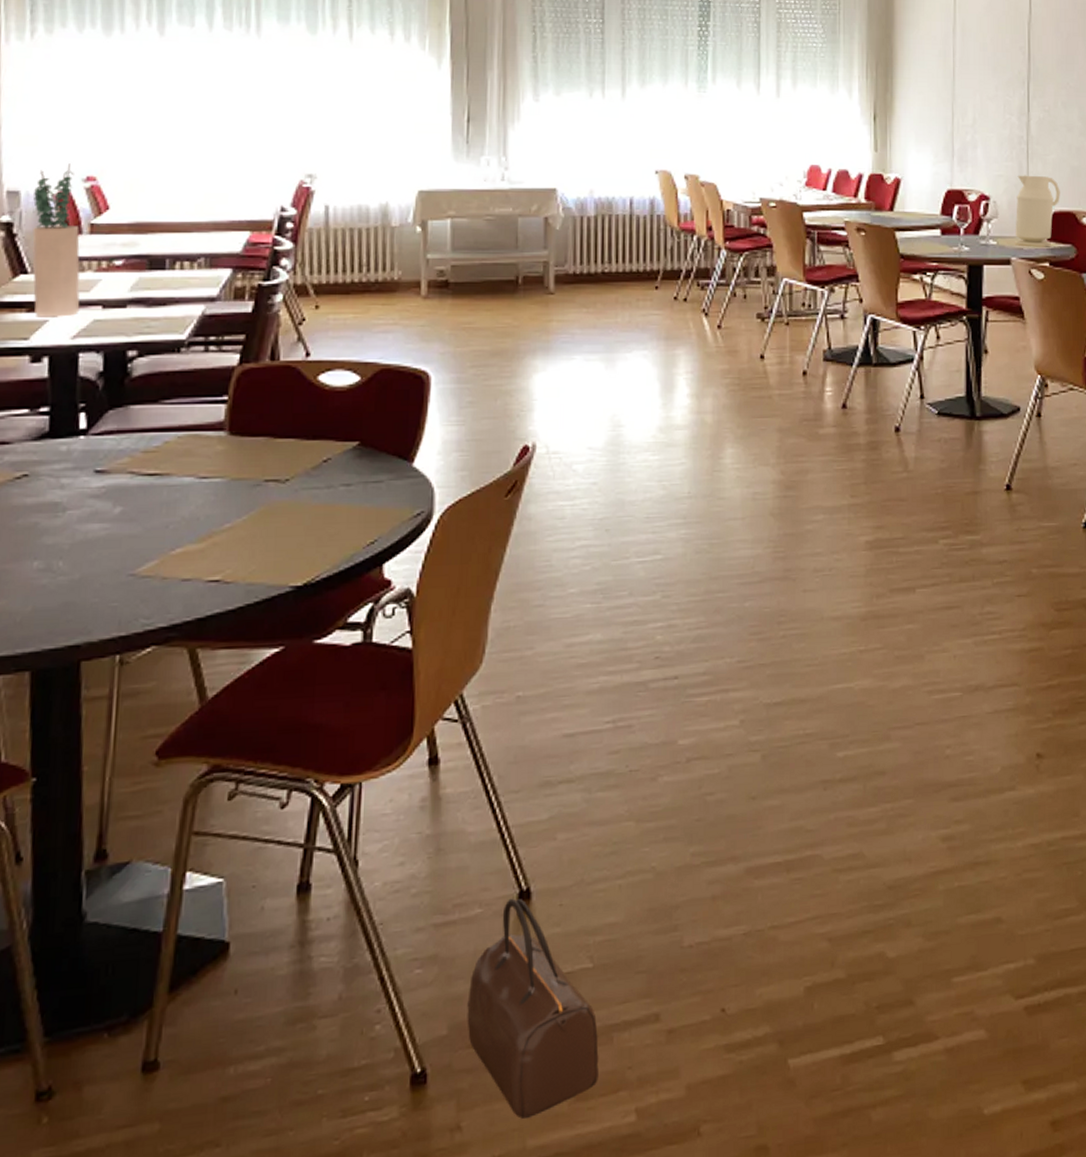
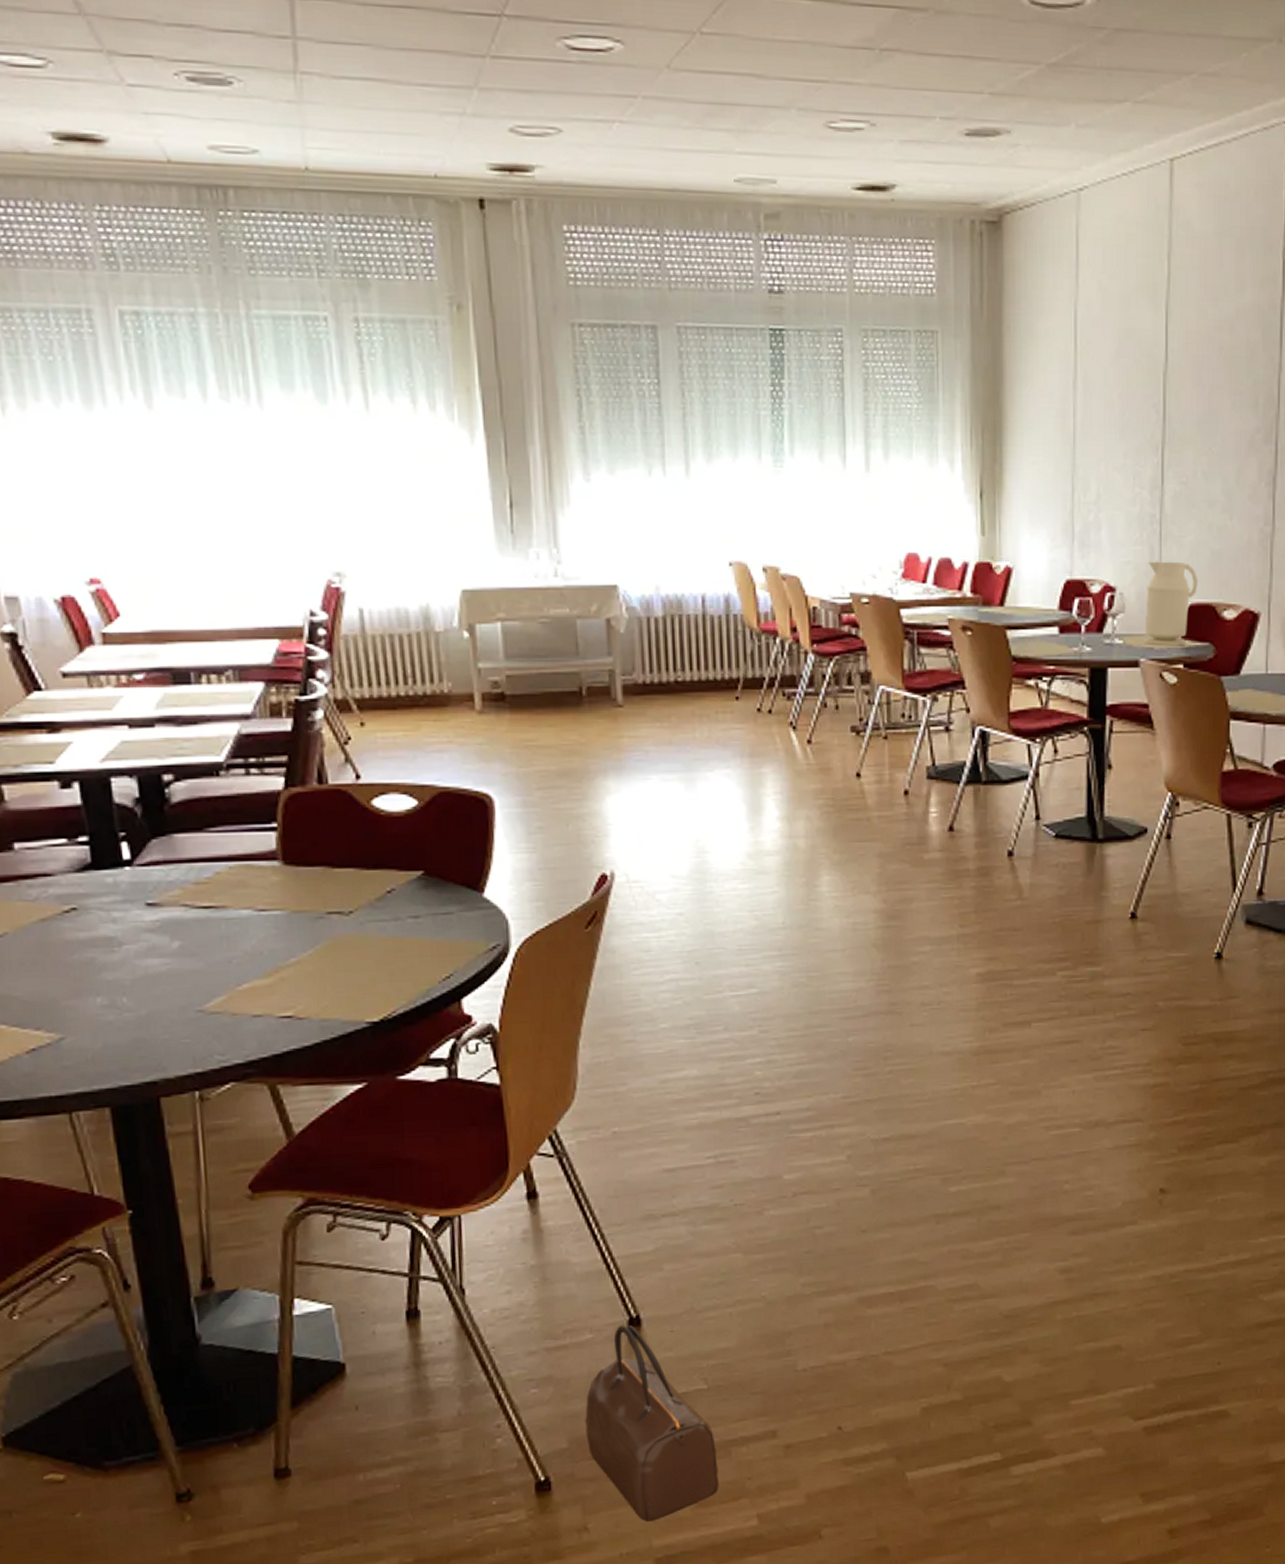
vase: present [32,164,80,317] -> none [34,564,105,739]

